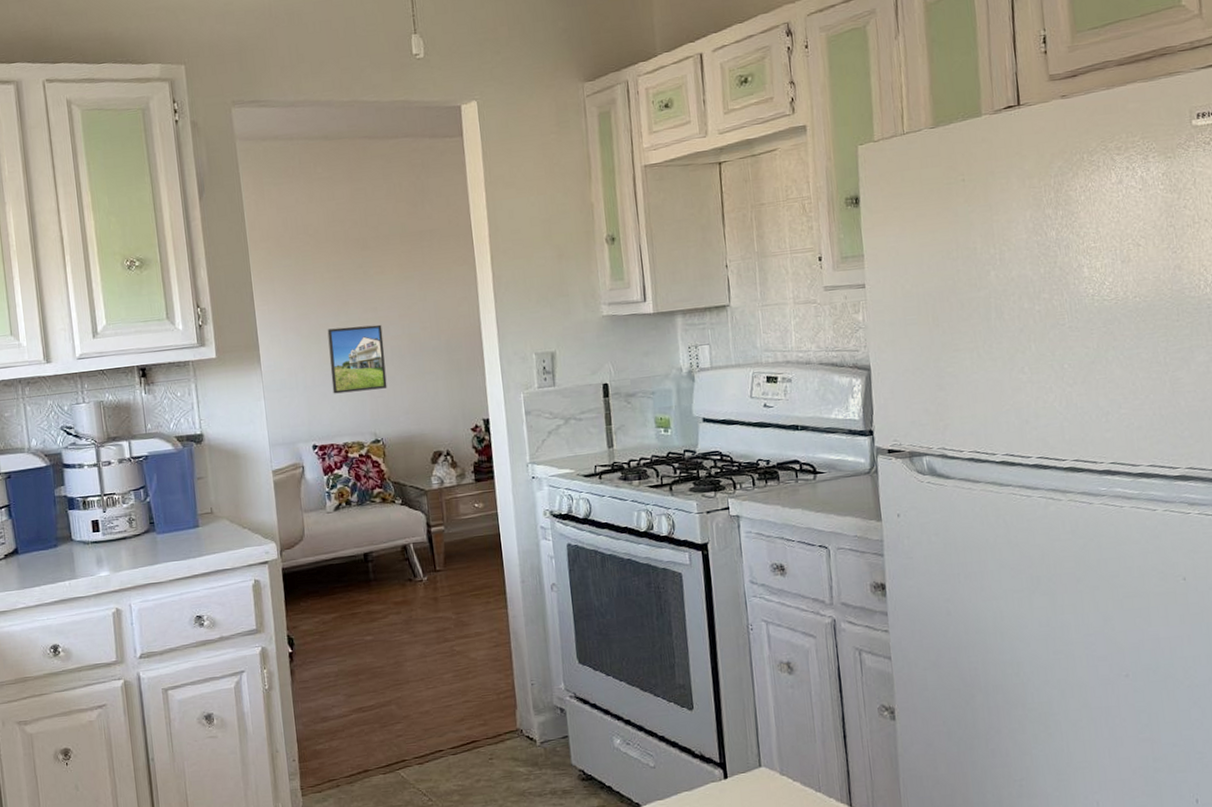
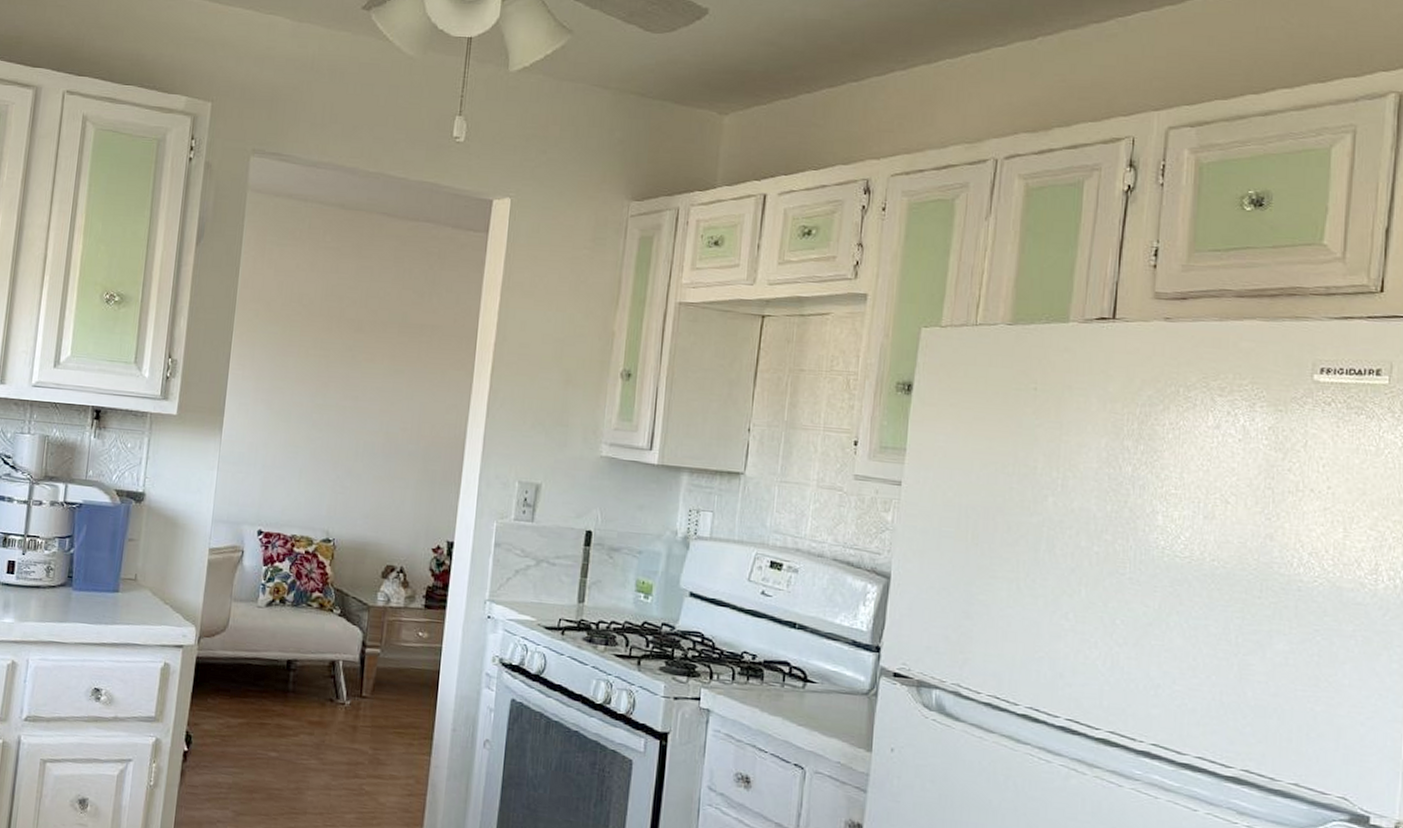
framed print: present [327,324,388,394] -> none [292,409,359,485]

